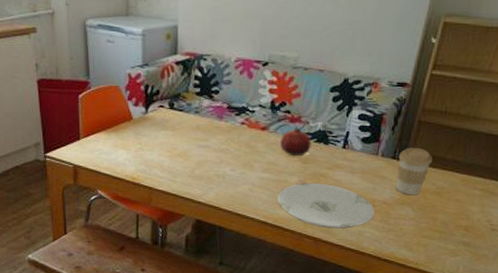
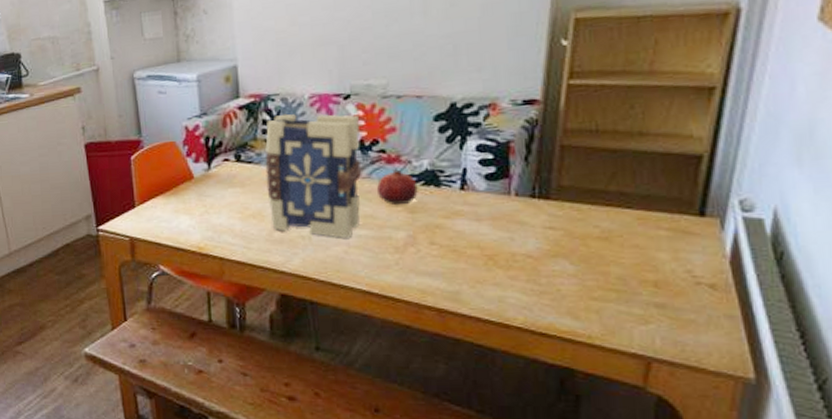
book: none [193,72,274,180] -> present [265,114,362,239]
plate: present [277,183,375,229] -> none [381,237,517,295]
coffee cup: present [396,147,432,196] -> none [539,180,589,244]

